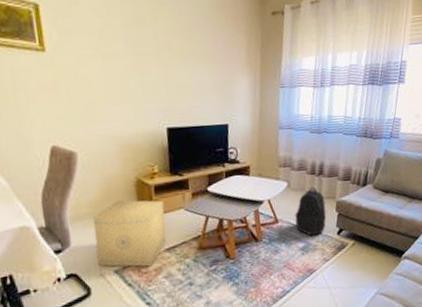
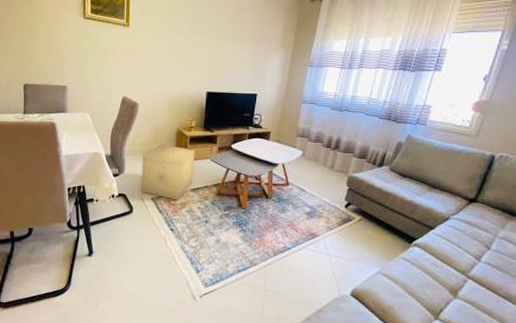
backpack: present [295,187,326,236] -> none [305,159,337,204]

